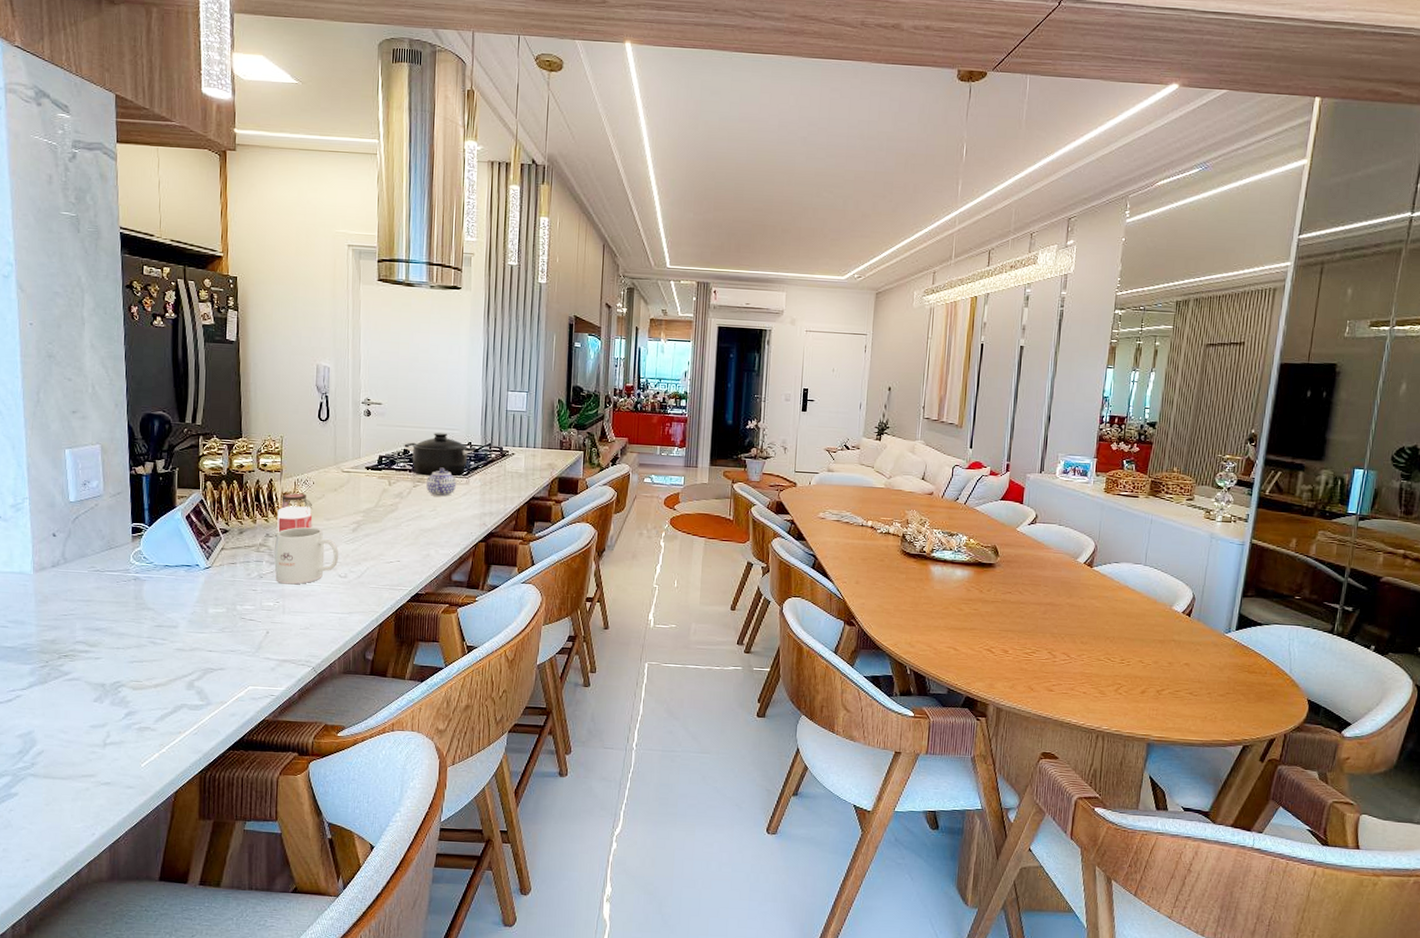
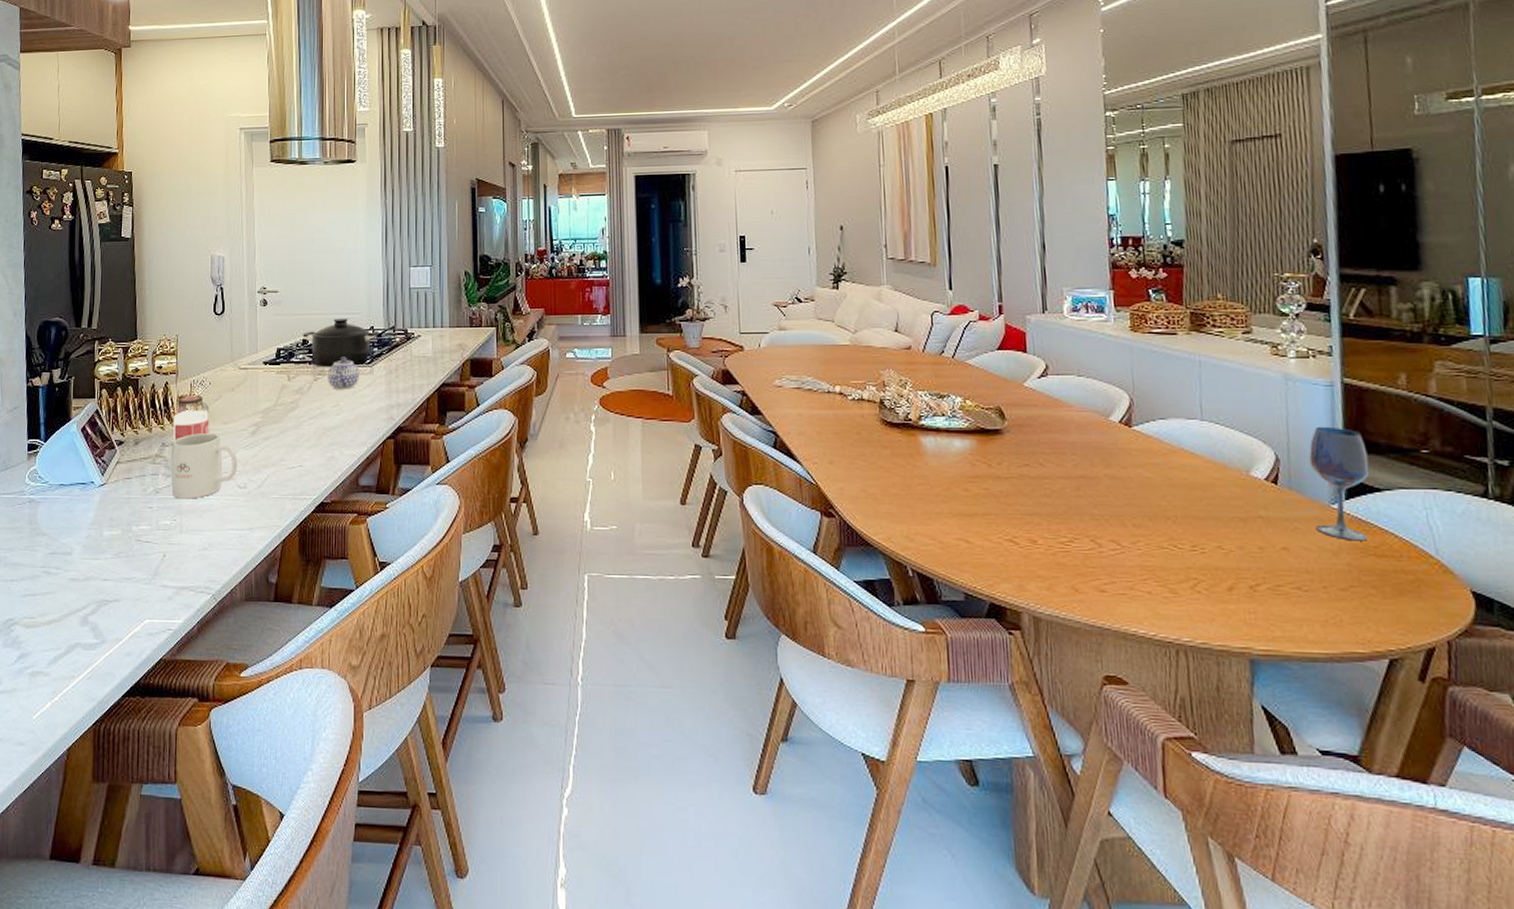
wineglass: none [1211,575,1258,661] -> present [1308,426,1370,541]

